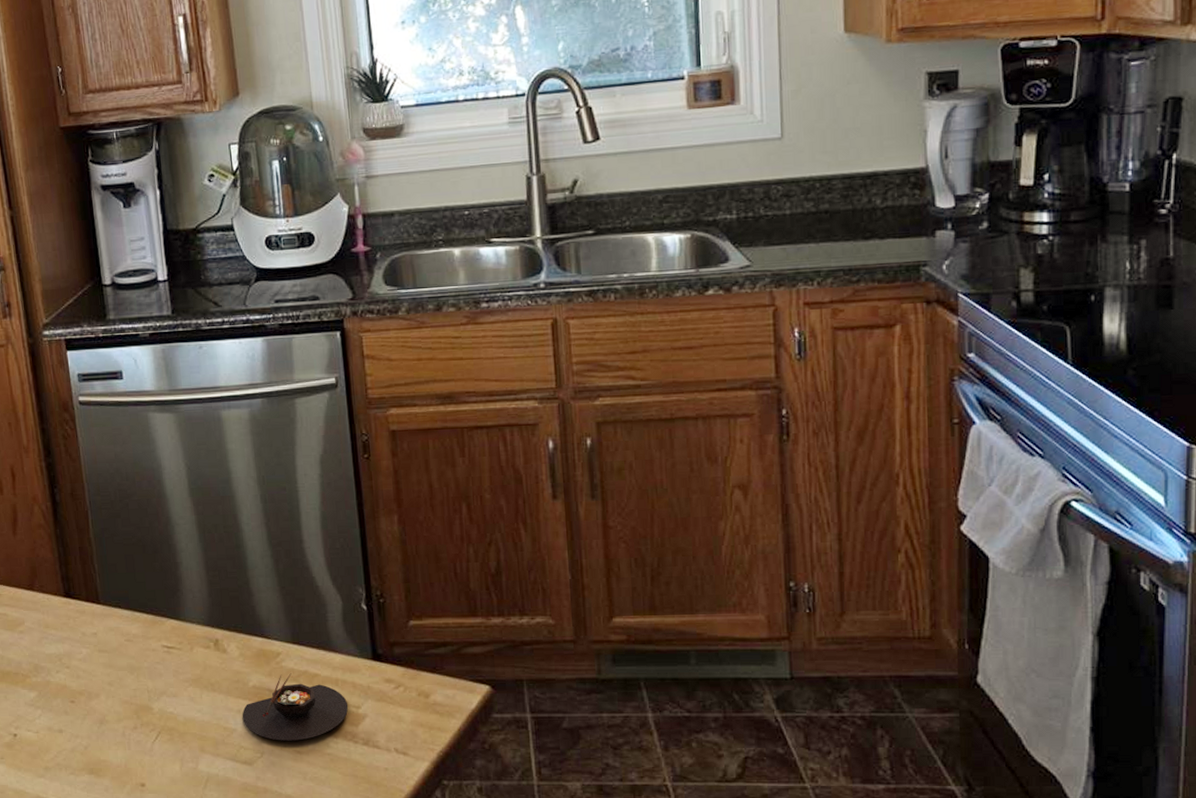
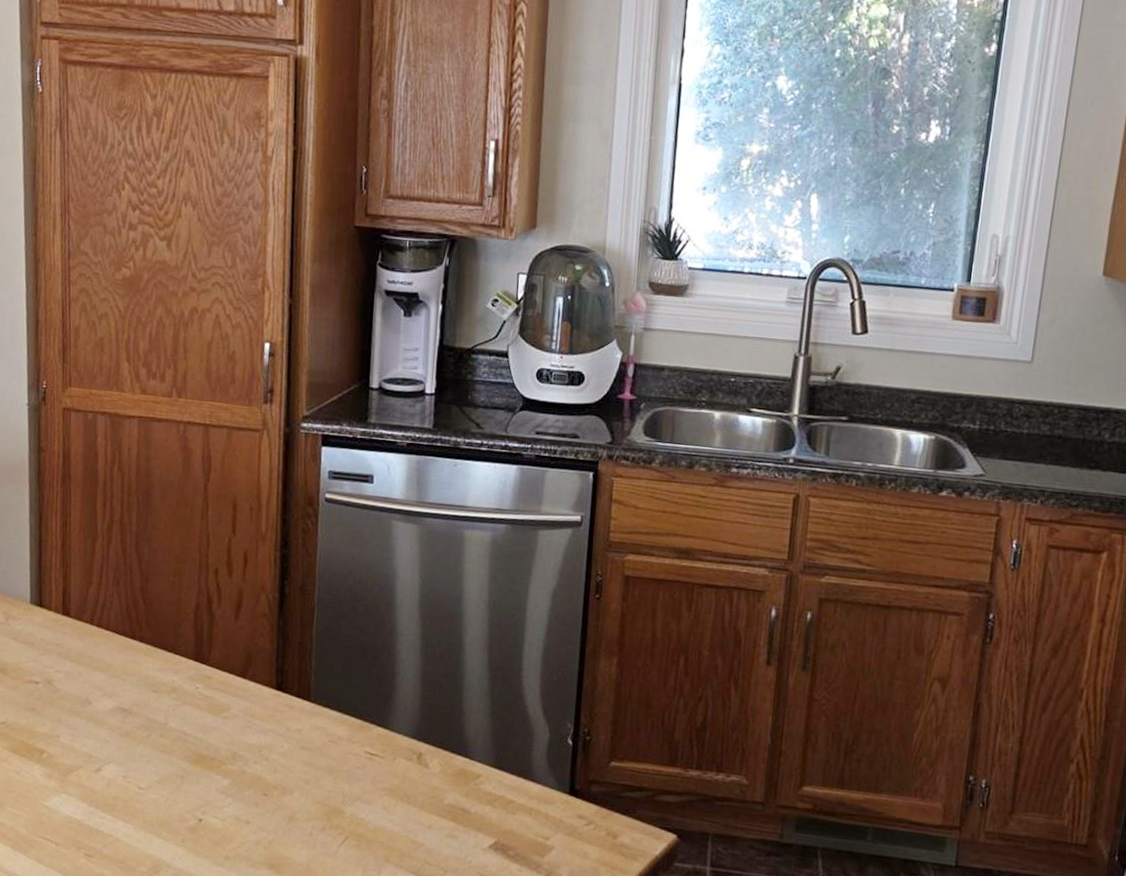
bowl: present [242,673,349,741] -> none [432,796,538,863]

